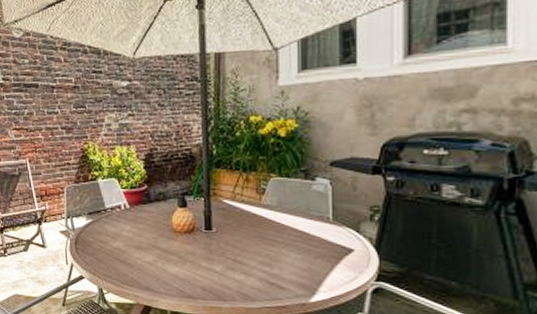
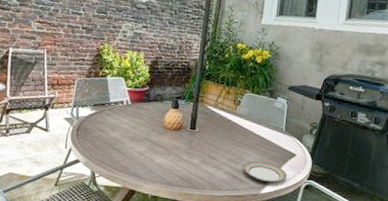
plate: none [282,261,345,288] -> present [243,161,287,183]

